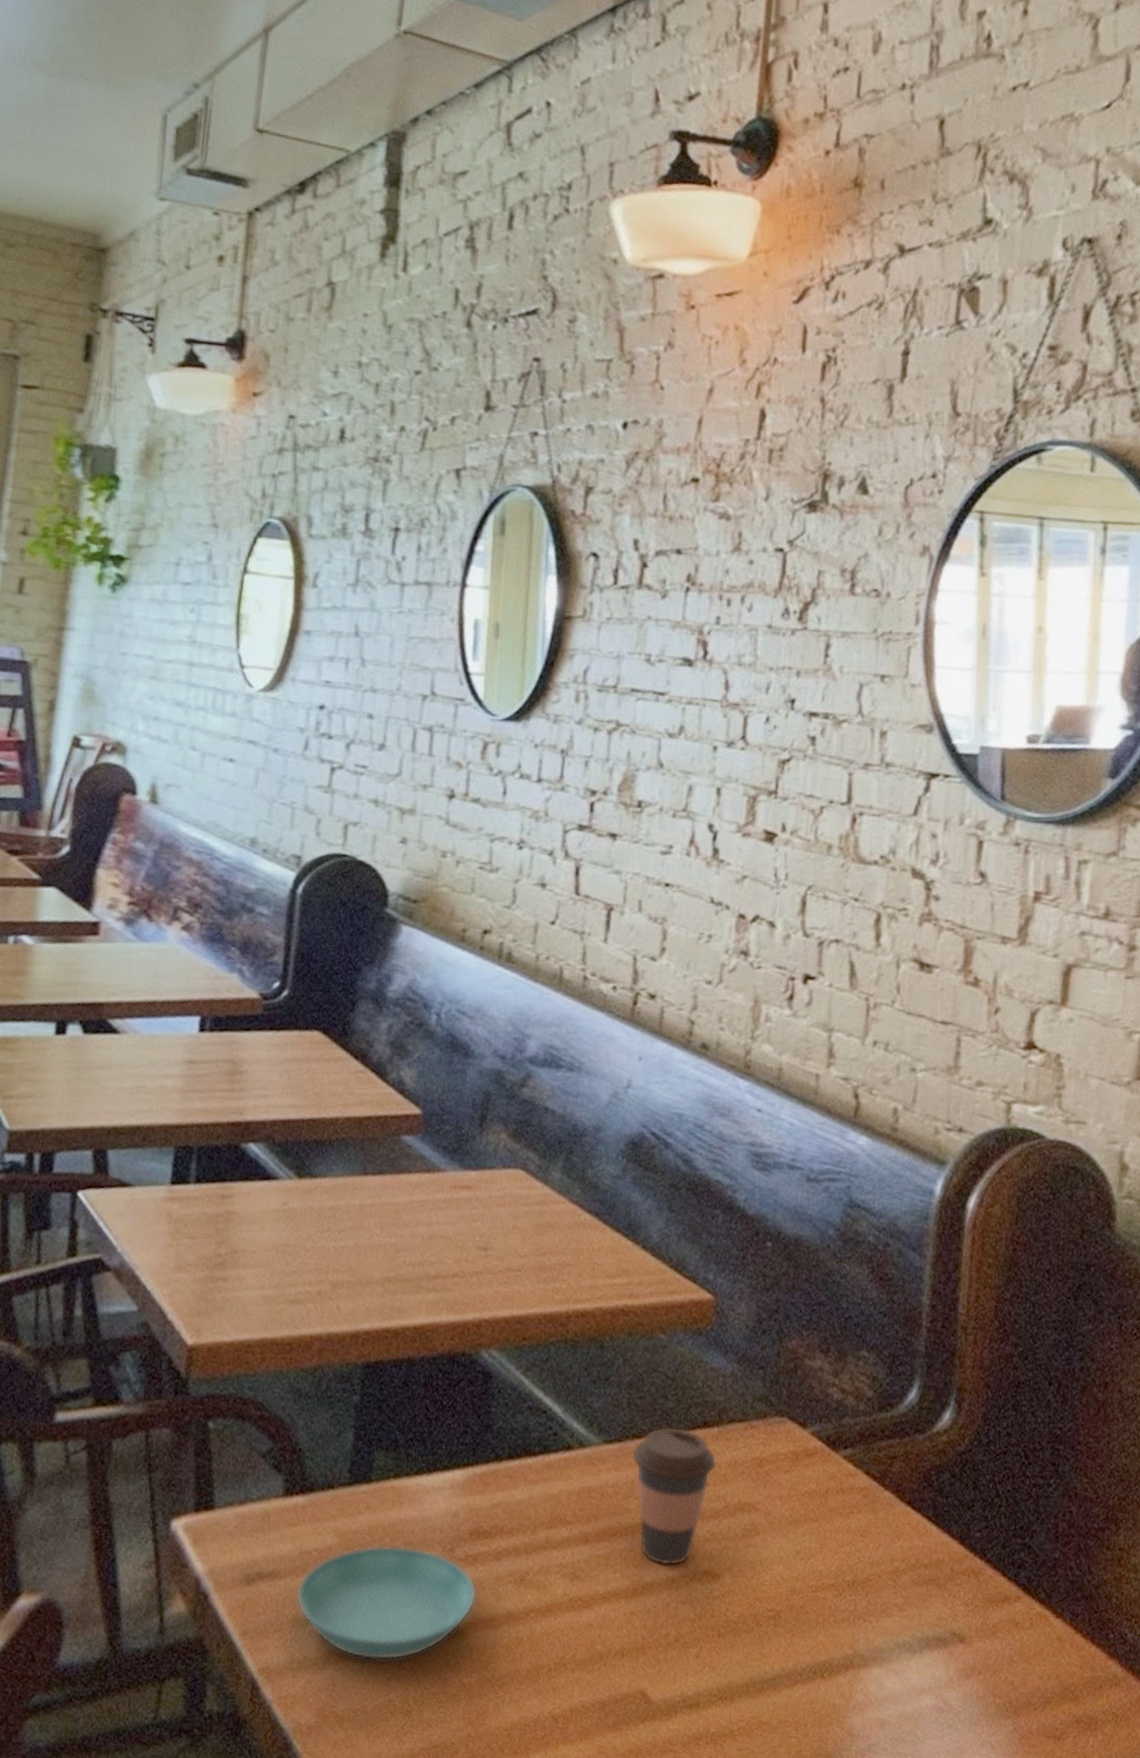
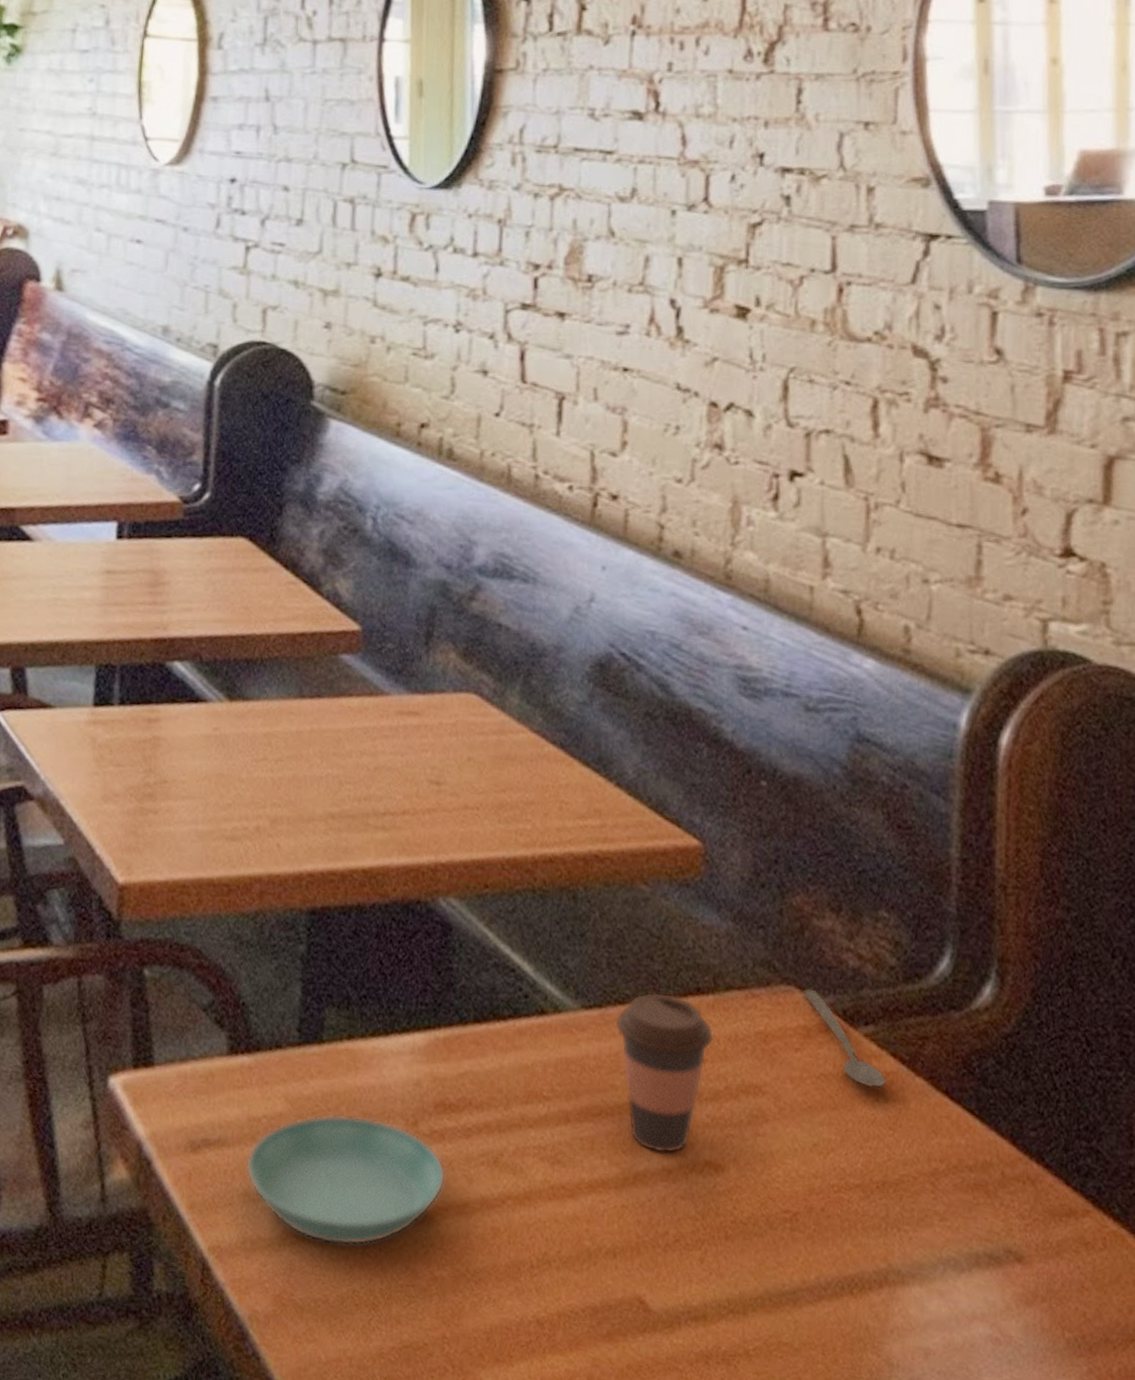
spoon: none [794,1419,860,1502] -> present [803,988,886,1088]

